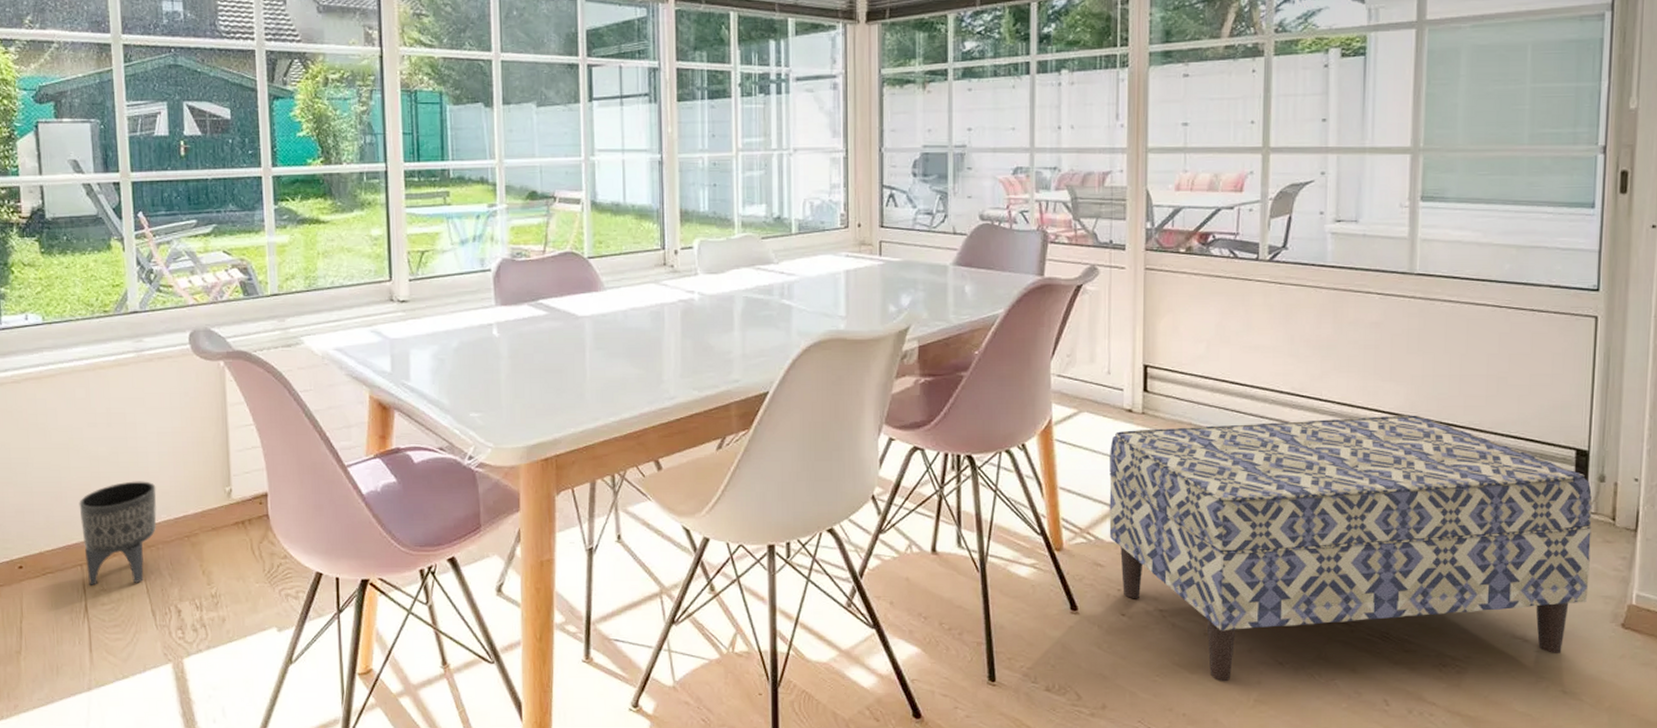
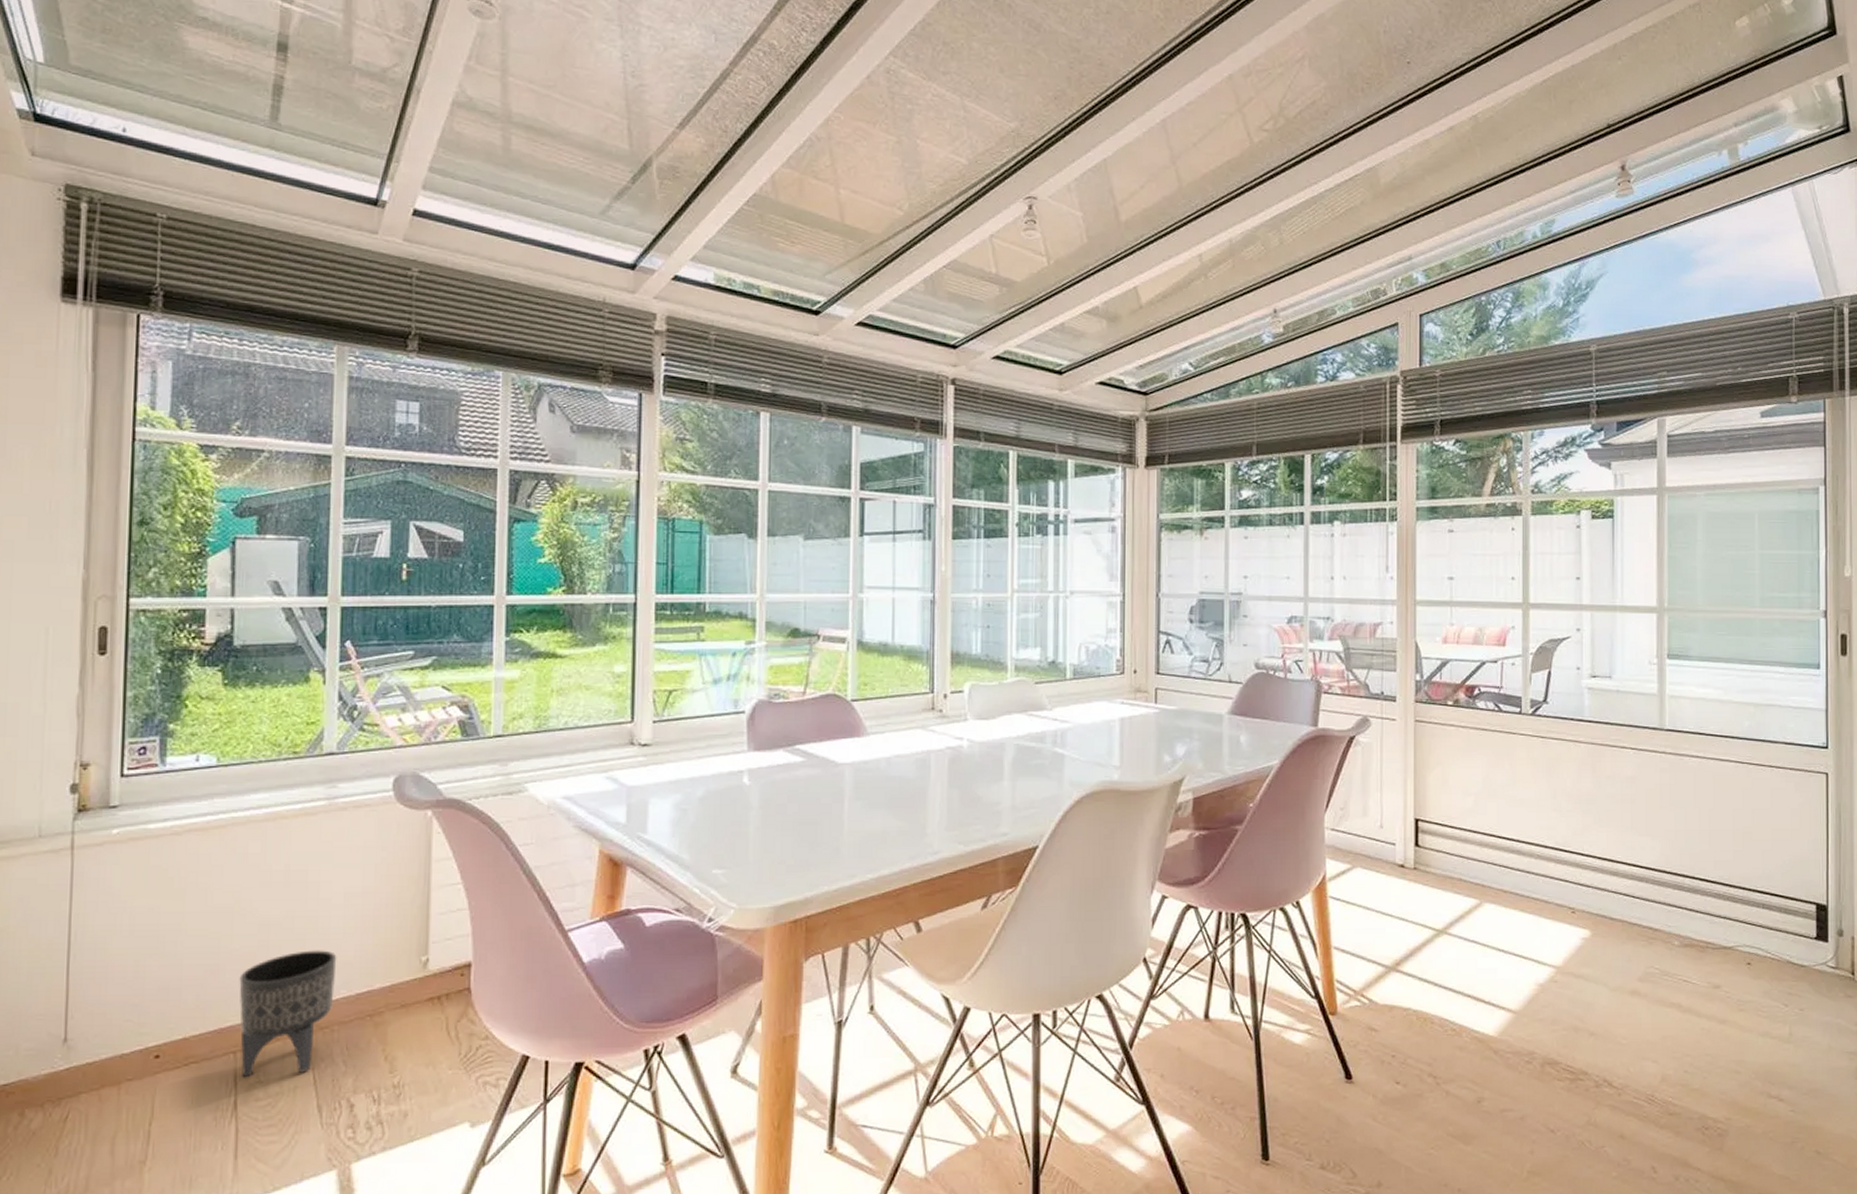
bench: present [1109,415,1593,682] -> none [1383,870,1835,1153]

